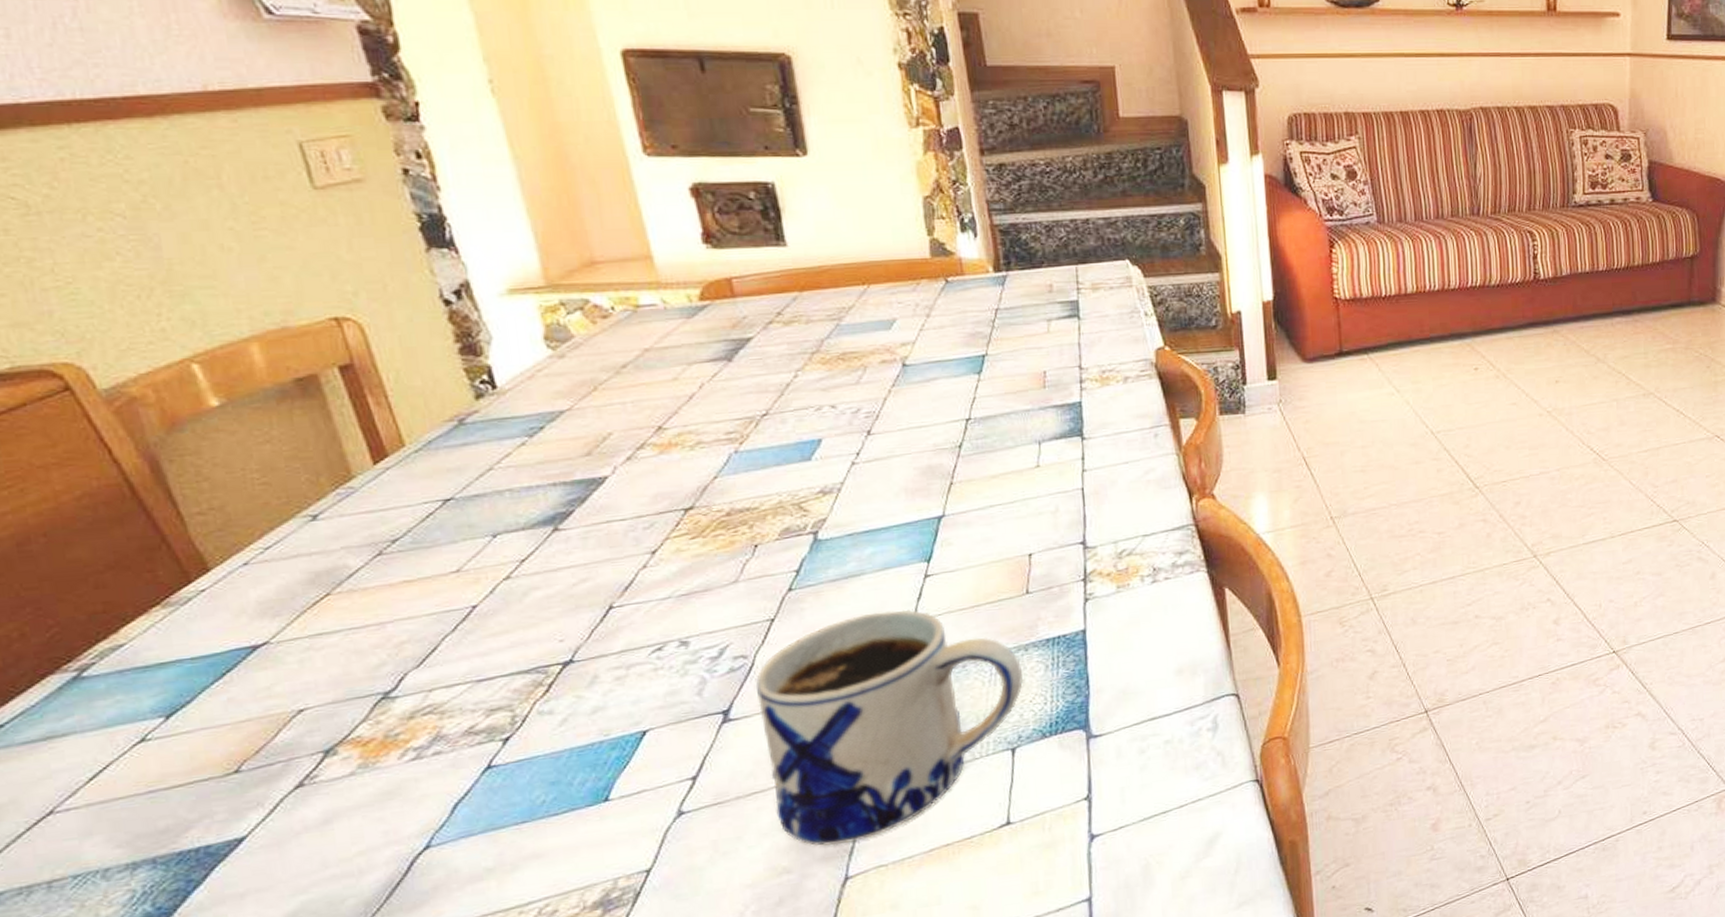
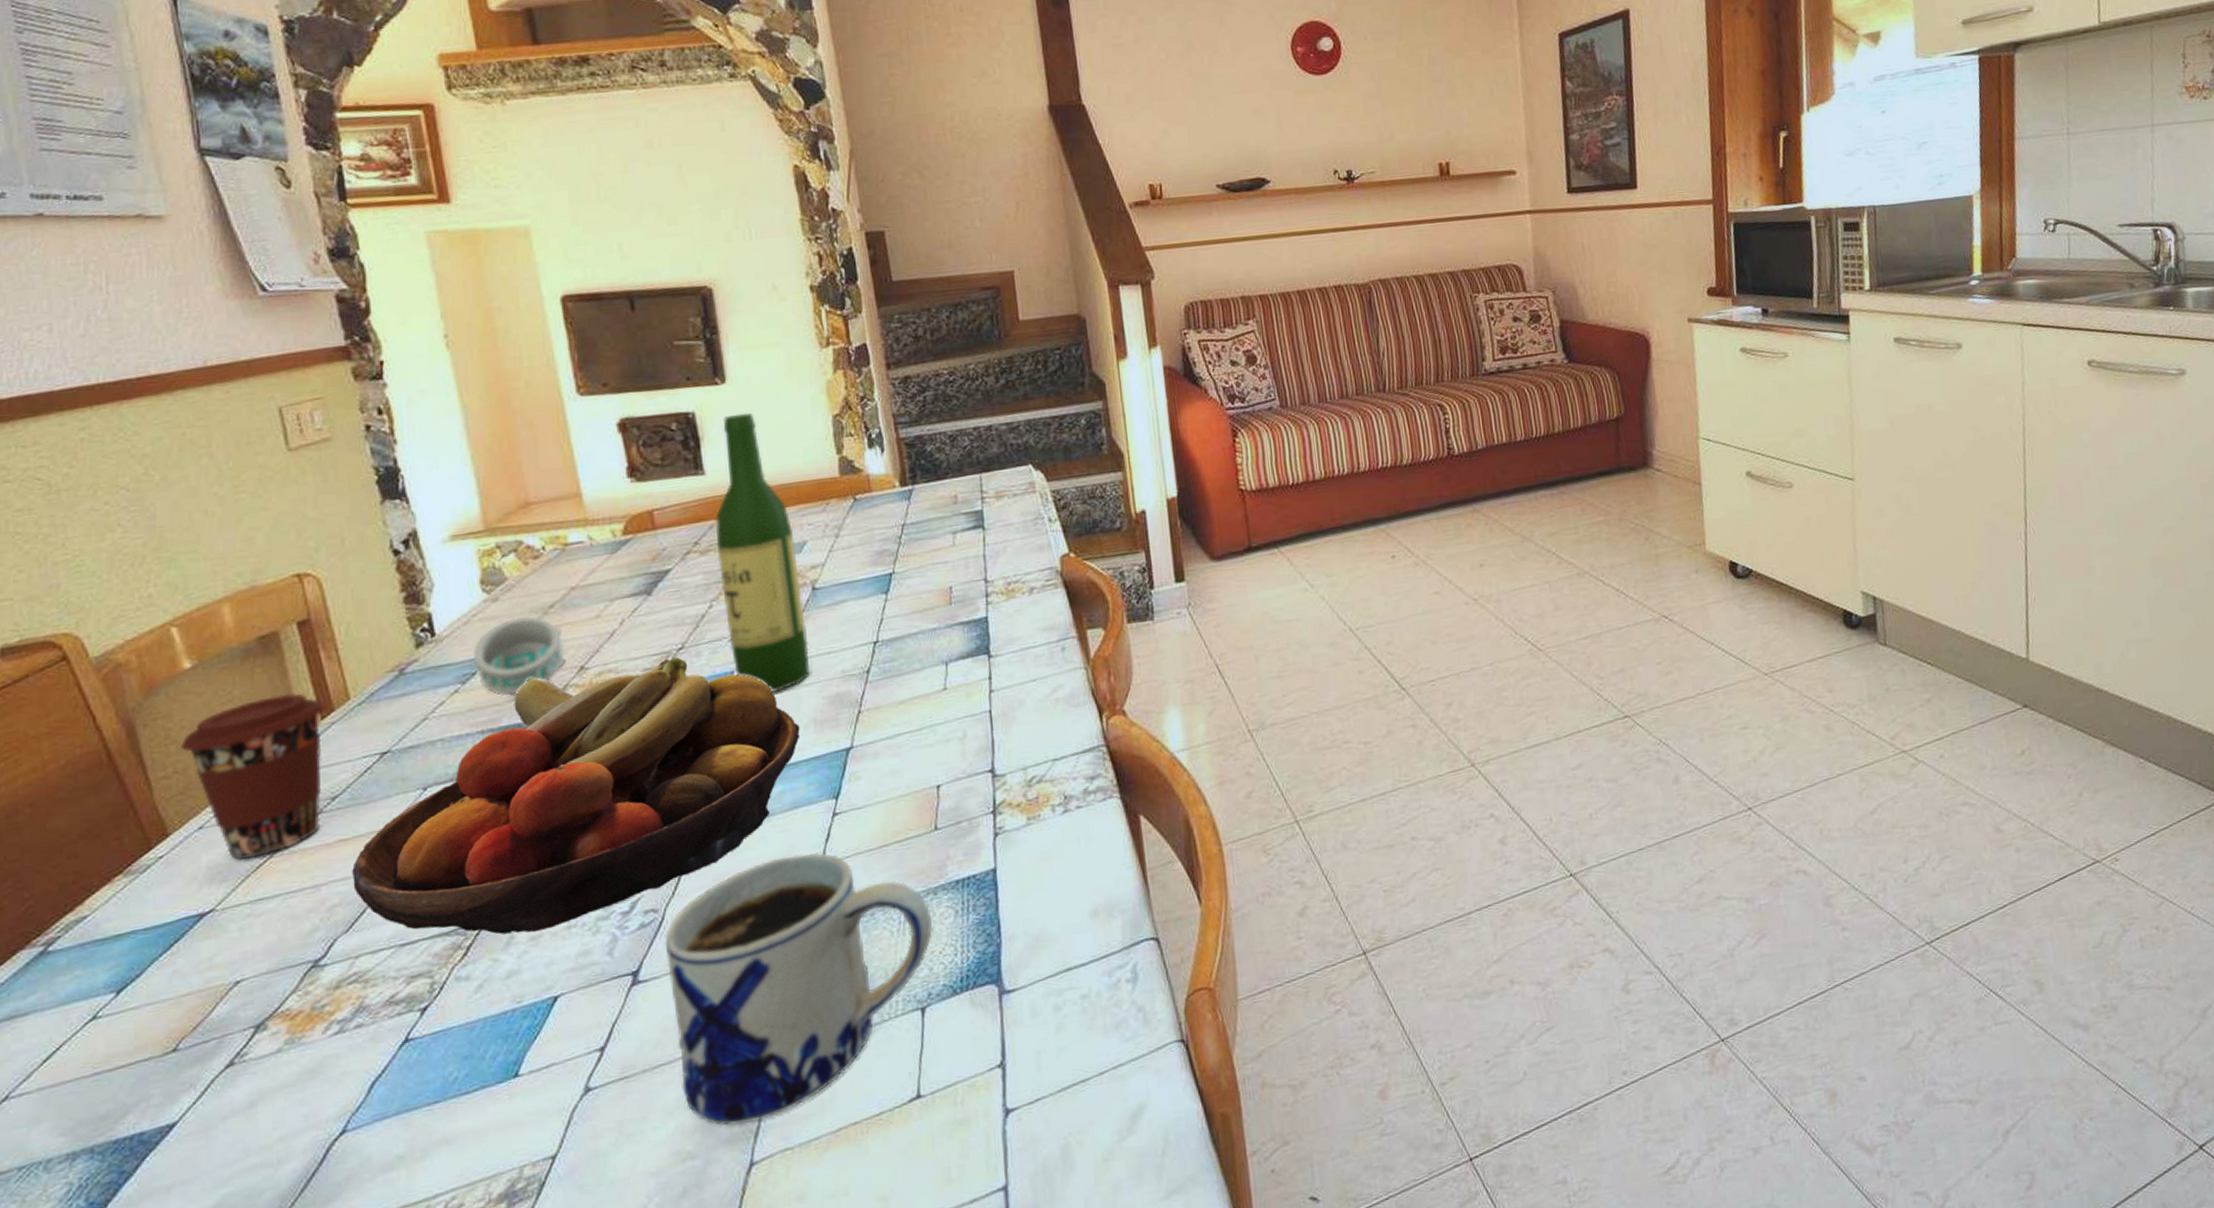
coffee cup: none [215,436,381,597] -> present [181,693,325,861]
fruit bowl: none [419,423,891,674] -> present [352,657,800,935]
napkin ring: none [540,374,643,451] -> present [473,615,566,696]
wine bottle: none [799,187,900,461] -> present [715,412,809,692]

